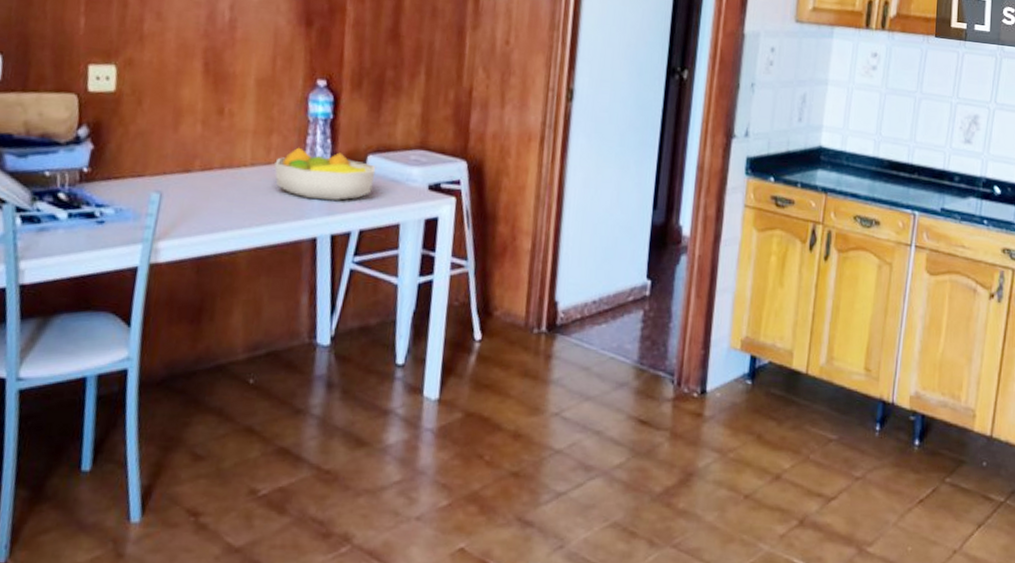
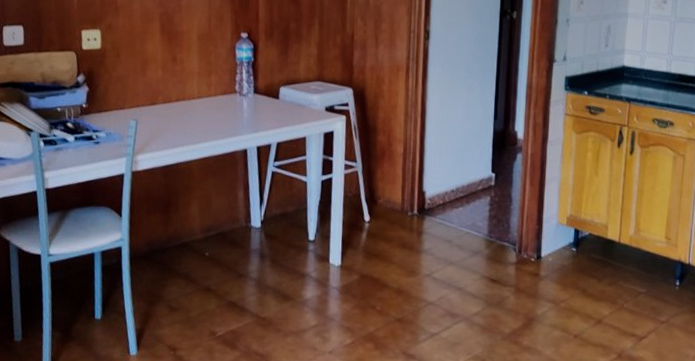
fruit bowl: present [274,147,376,201] -> none [214,83,287,121]

